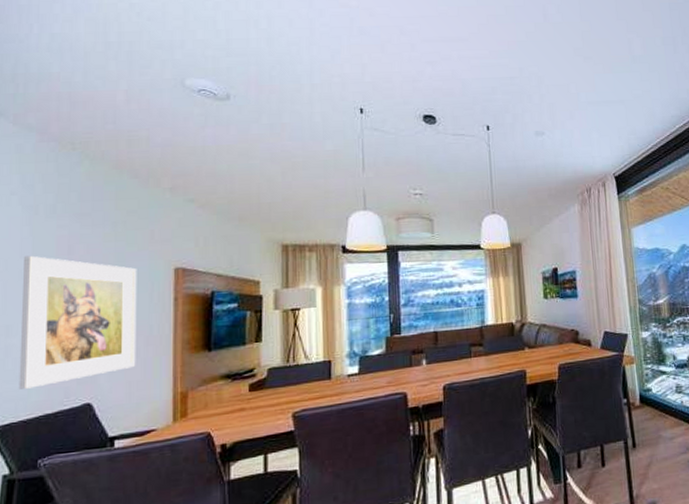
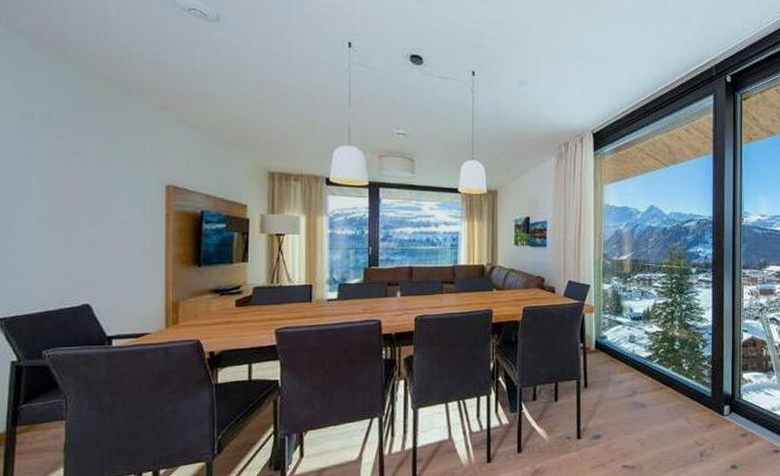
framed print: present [18,255,137,389] -> none [21,161,131,286]

